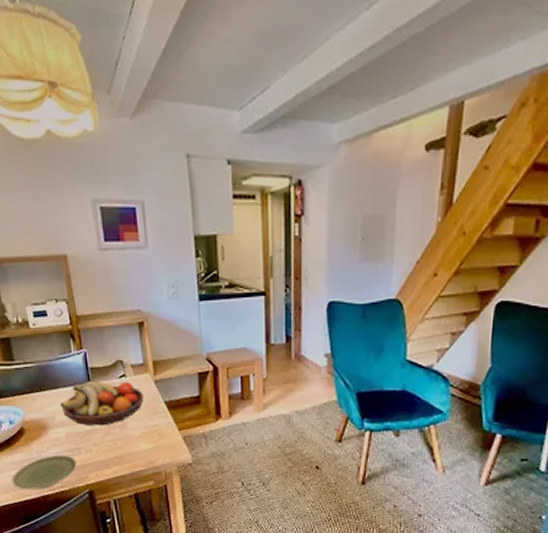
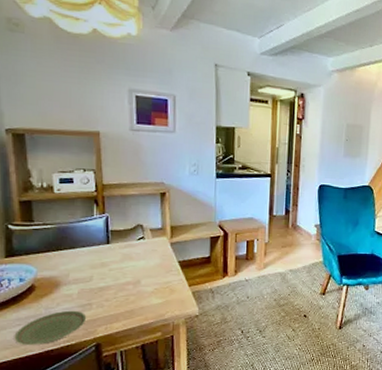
fruit bowl: present [60,381,144,426] -> none [76,242,160,283]

